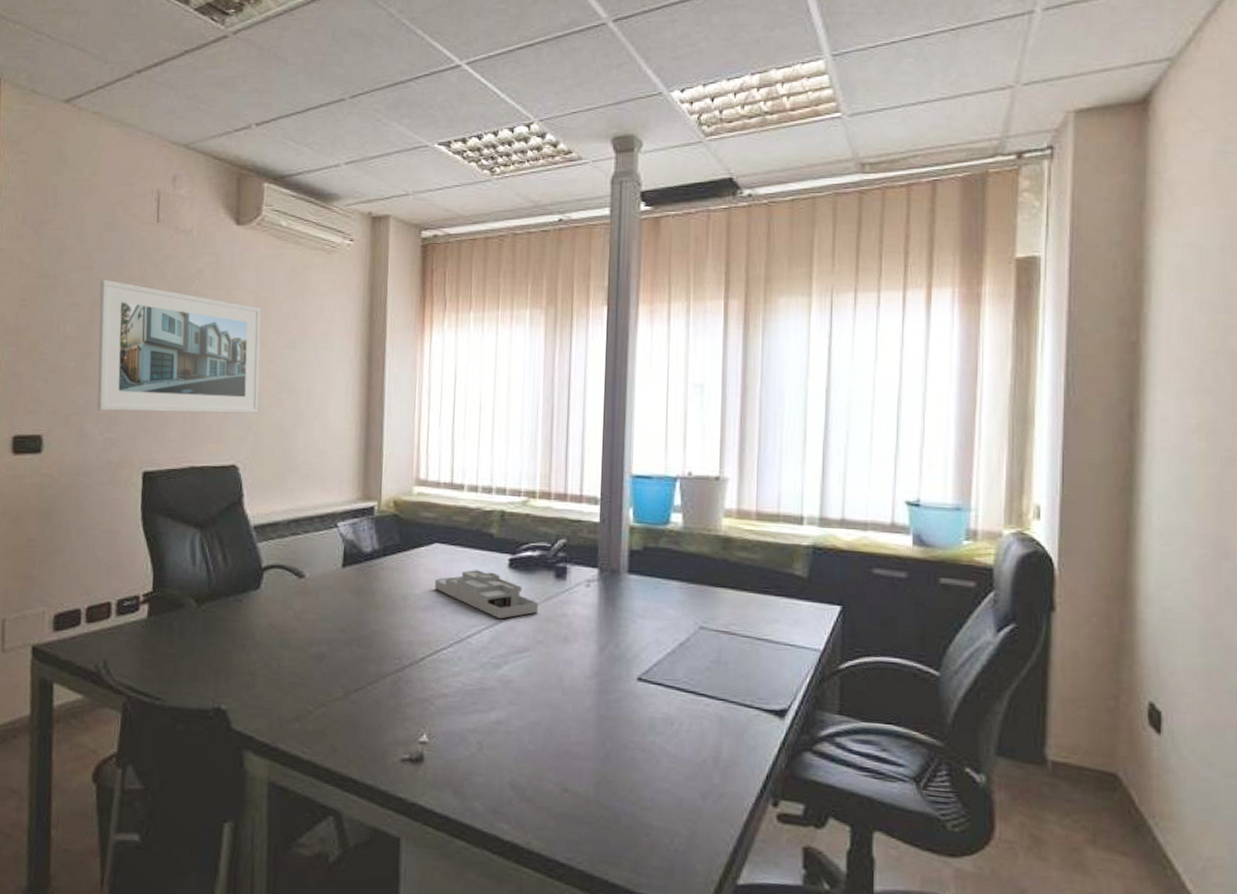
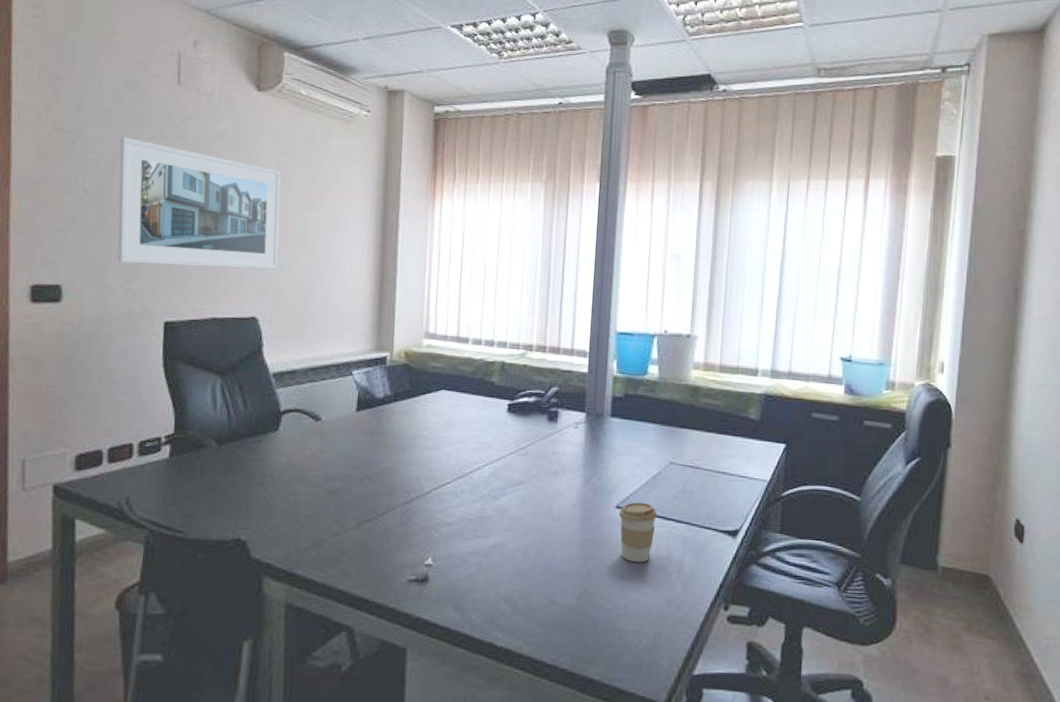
desk organizer: present [434,570,538,620] -> none [440,414,532,457]
coffee cup: none [642,673,687,746] -> present [619,502,658,562]

